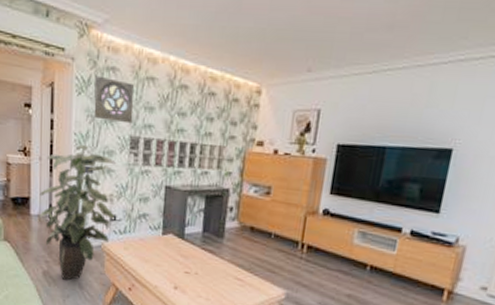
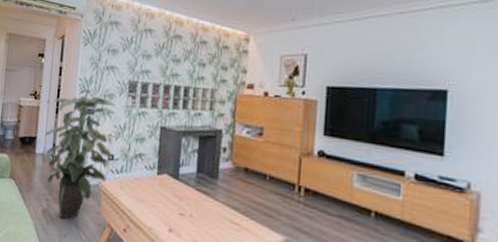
wall ornament: present [94,75,134,124] -> none [97,29,133,70]

